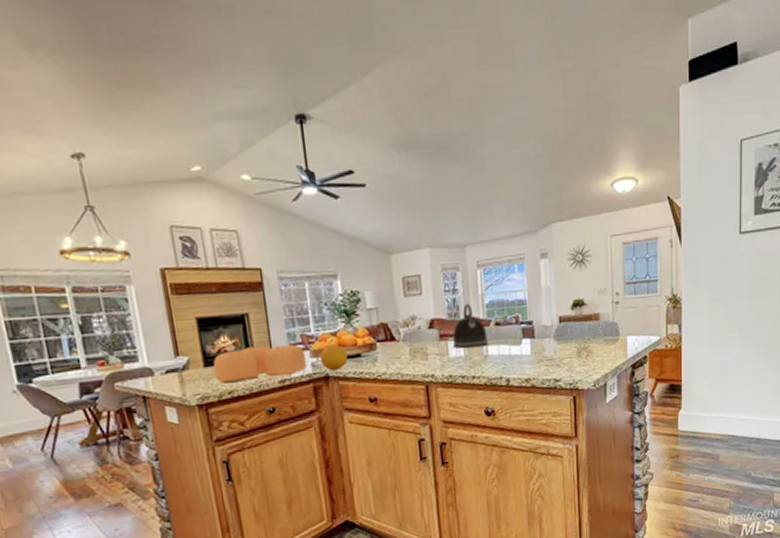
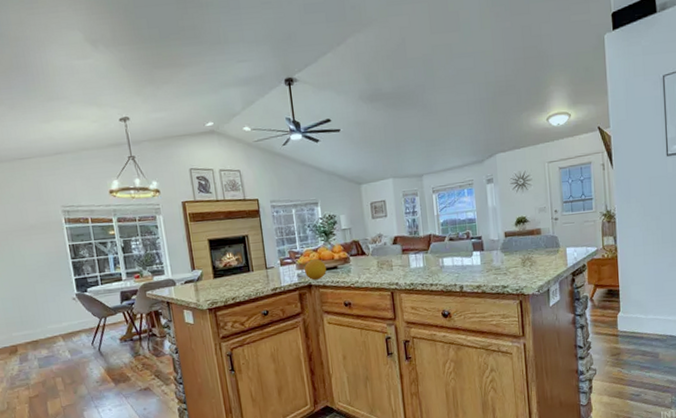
bread: present [213,344,307,383] -> none [221,259,293,291]
kettle: present [452,303,488,349] -> none [413,222,443,261]

